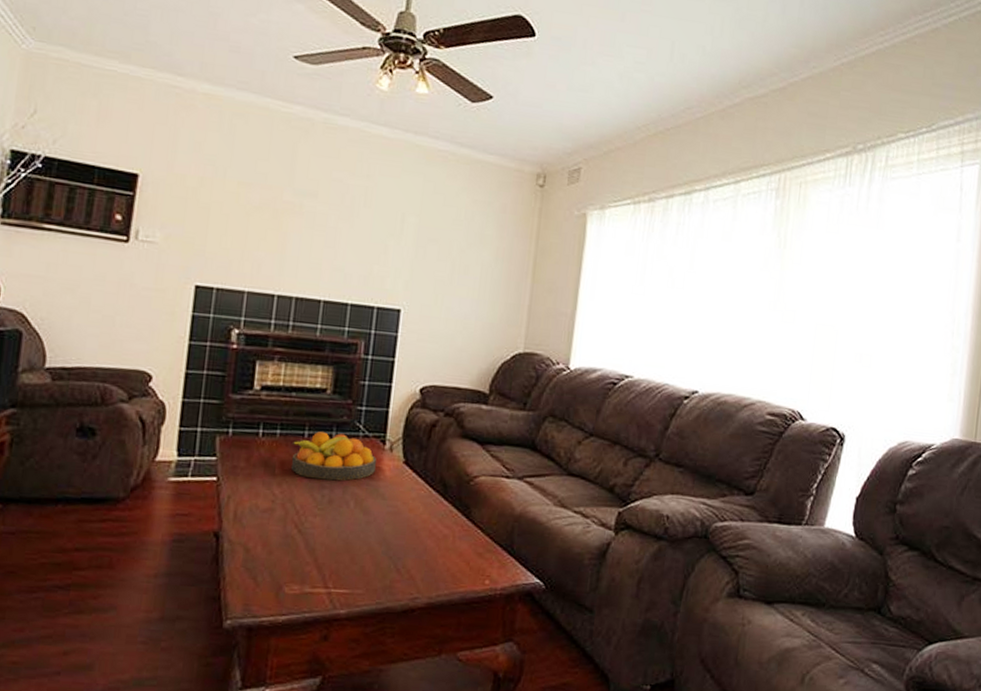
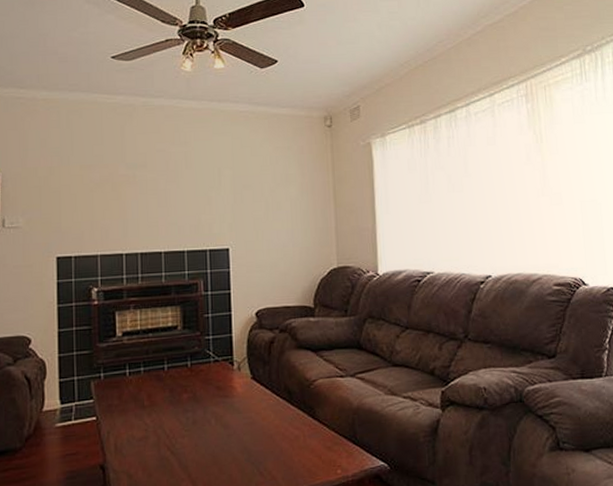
fruit bowl: present [291,431,376,481] -> none [155,362,228,405]

